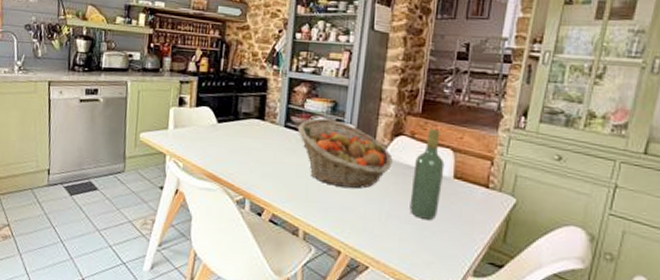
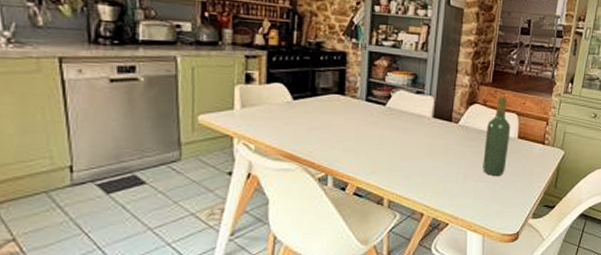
fruit basket: present [297,117,393,189] -> none [379,90,468,156]

